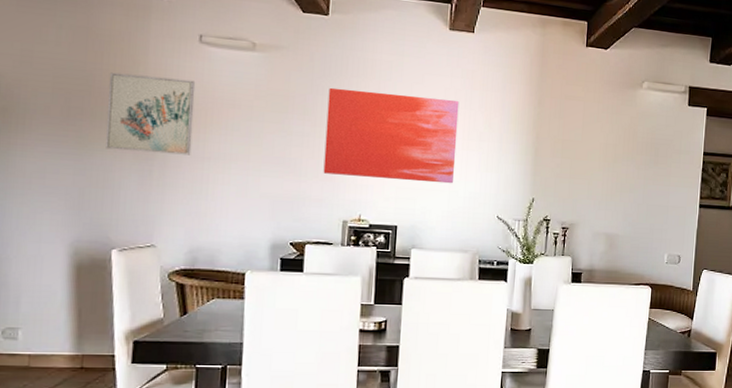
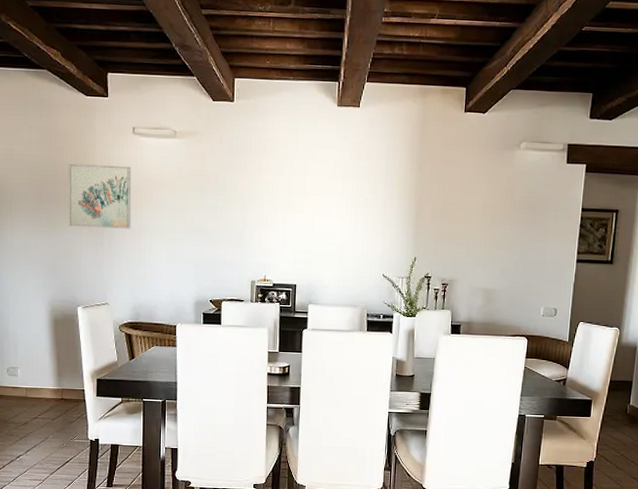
wall art: present [323,87,459,184] -> none [234,165,348,247]

